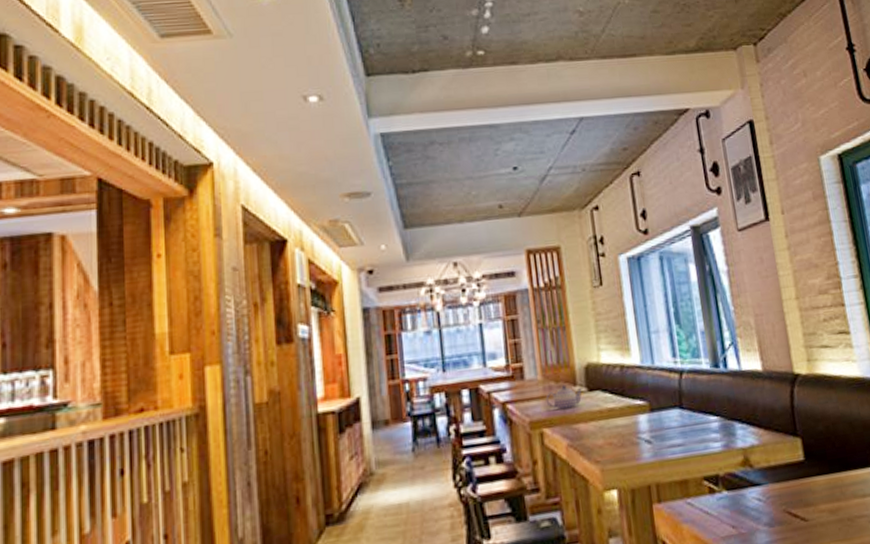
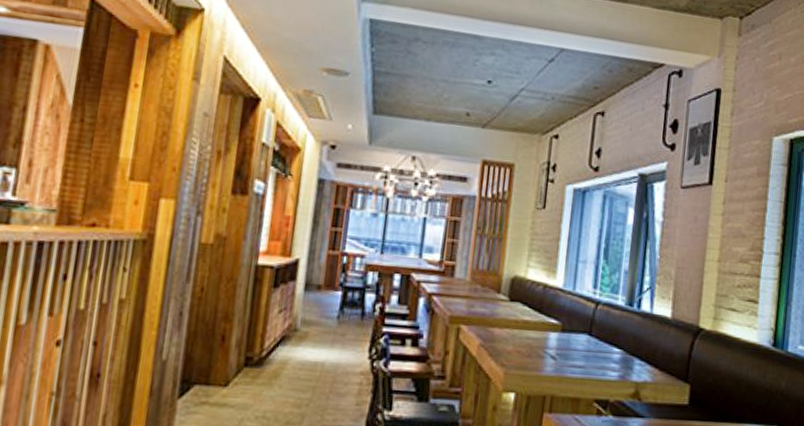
teapot: present [545,384,583,412] -> none [469,290,506,314]

